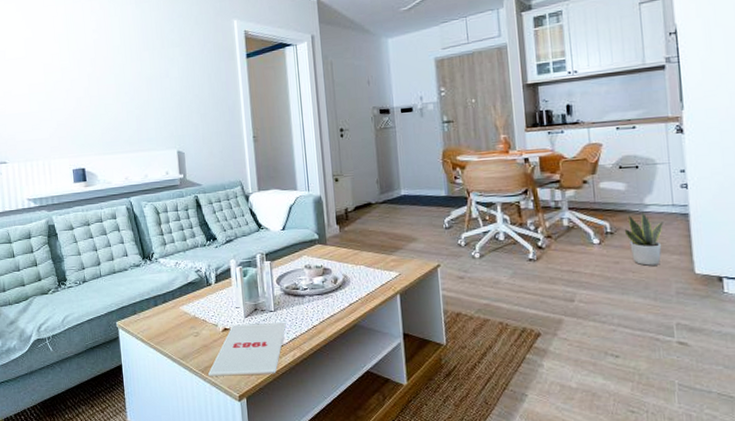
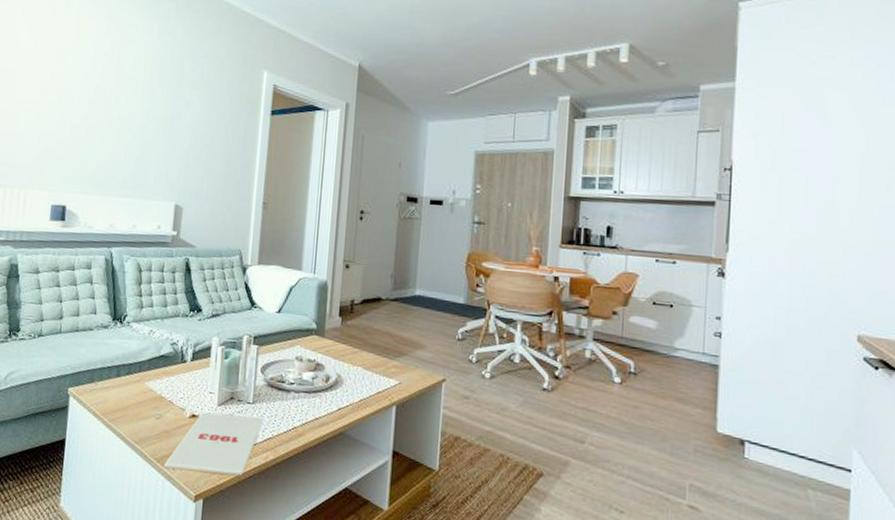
potted plant: present [625,212,663,266] -> none [650,355,691,417]

